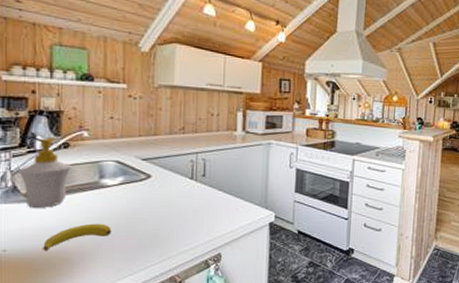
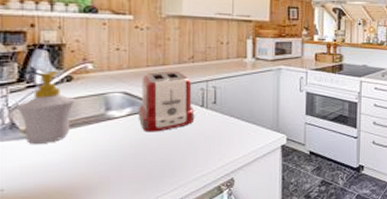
banana: present [43,223,112,251] -> none [45,156,120,188]
toaster: none [129,141,184,202] -> present [138,71,195,132]

